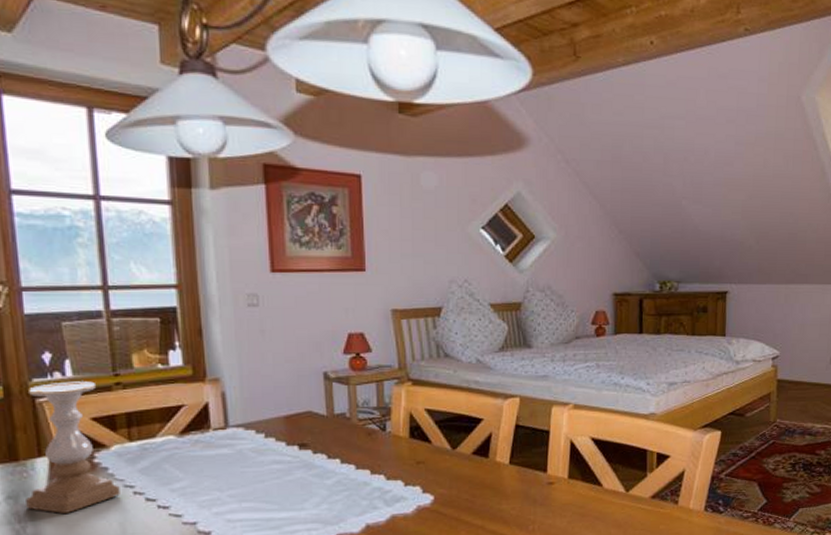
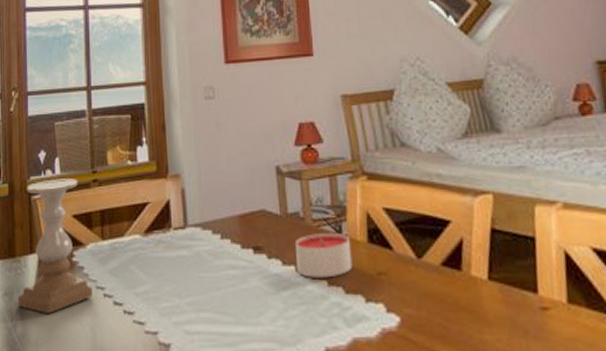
candle: none [340,431,394,468] -> present [294,233,353,278]

